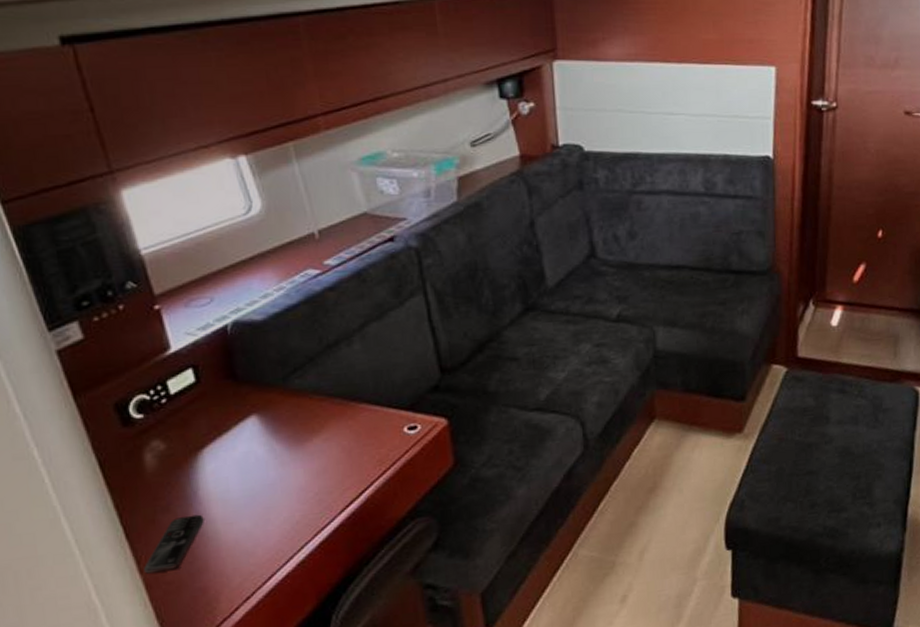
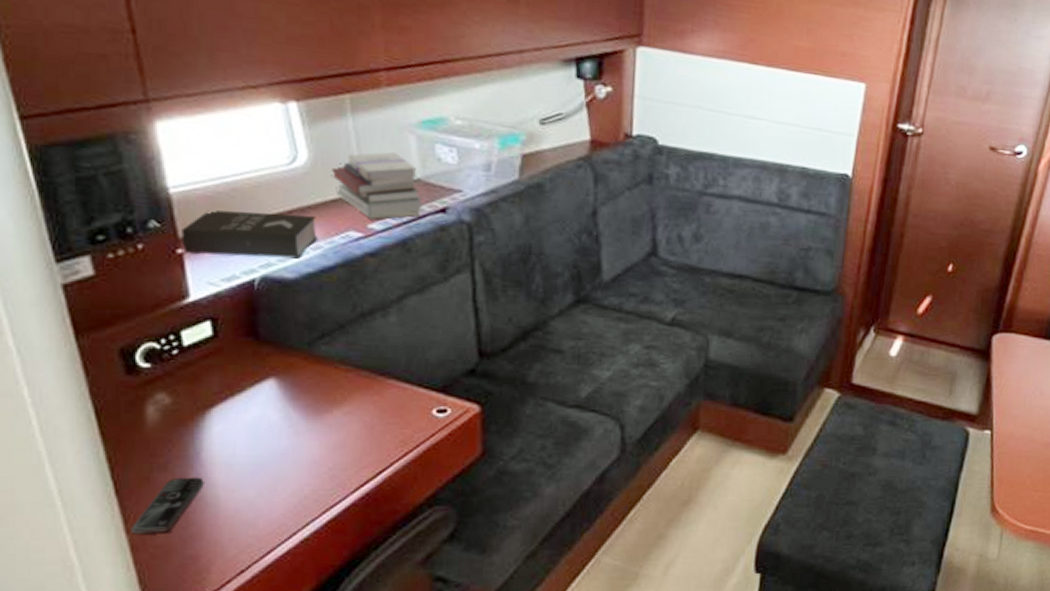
book: none [156,259,279,308] -> present [181,210,317,259]
books: none [284,191,372,256] -> present [331,152,423,219]

